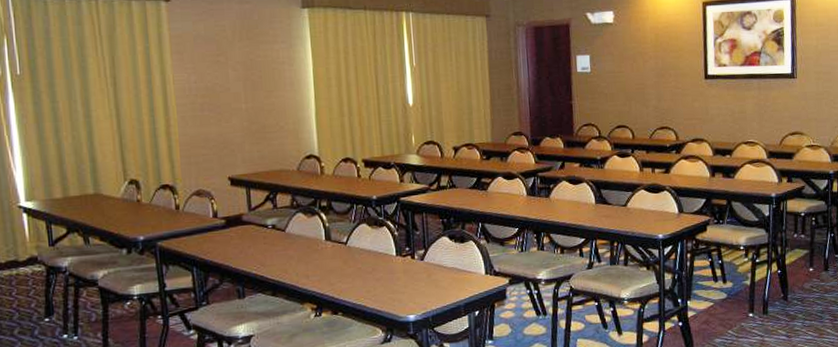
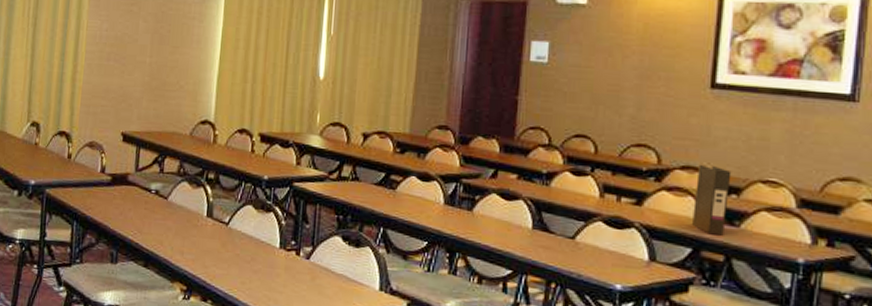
binder: none [703,136,725,187] -> present [692,164,732,236]

